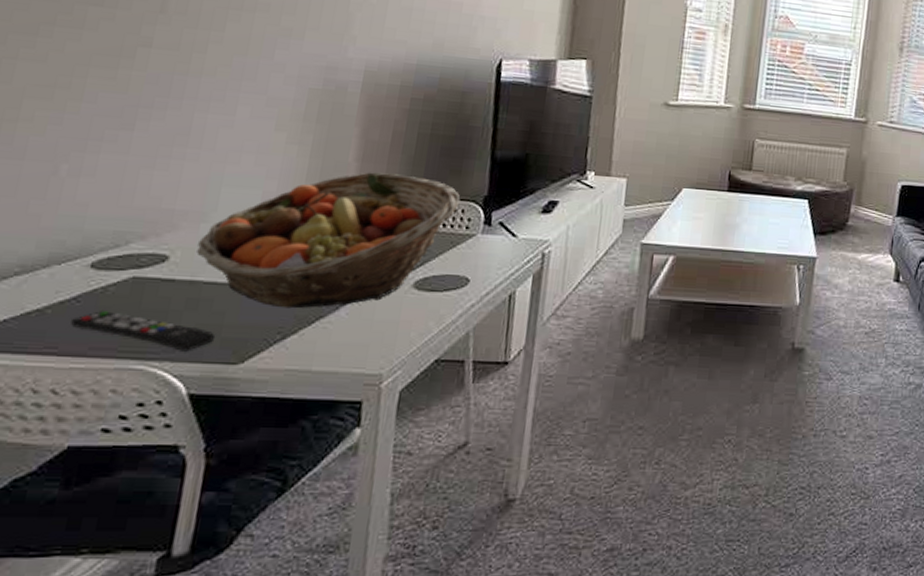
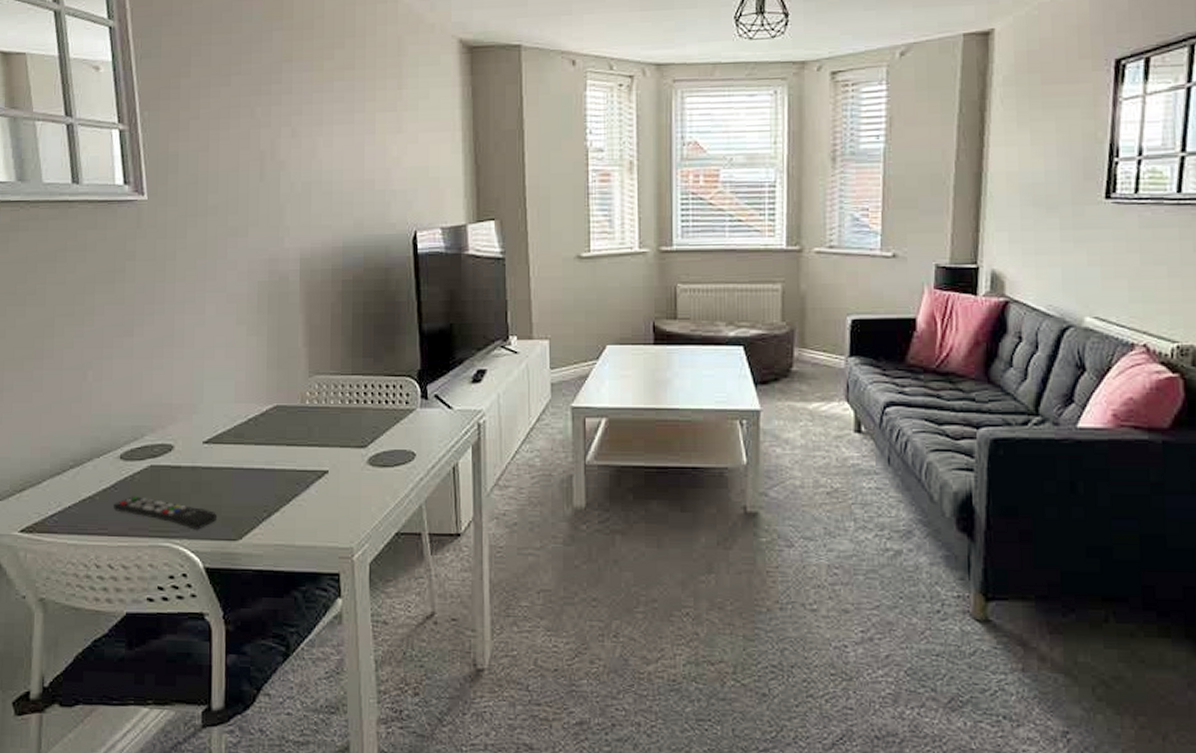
fruit basket: present [197,172,461,309] -> none [193,355,397,488]

